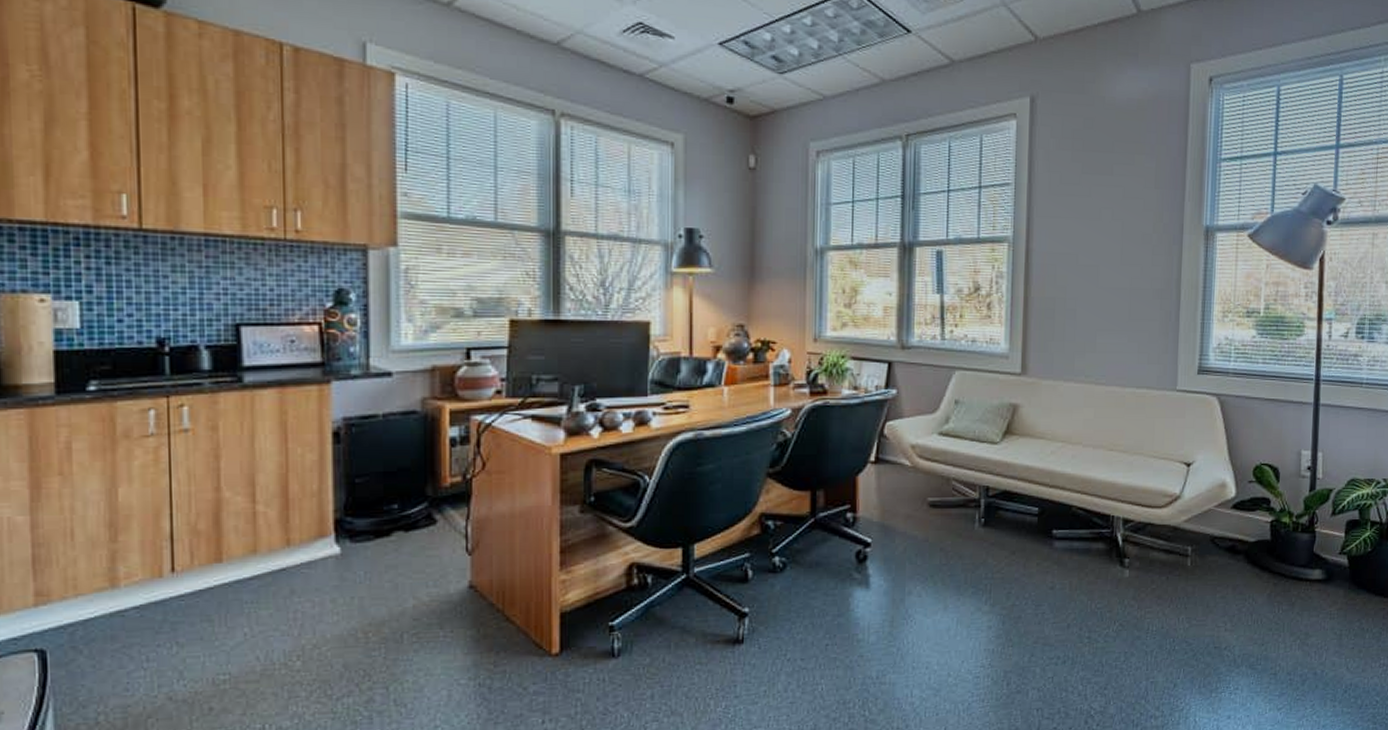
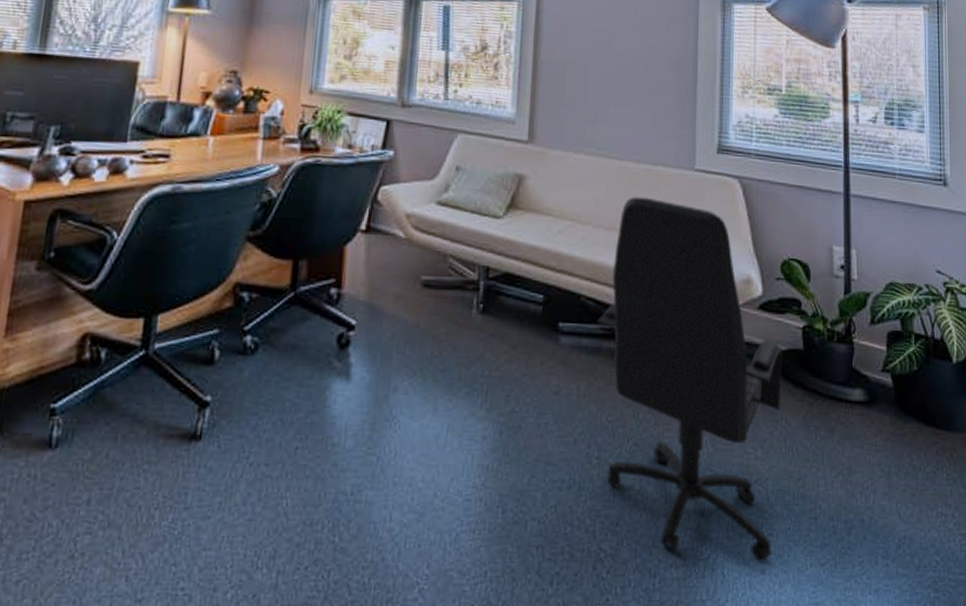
office chair: none [1087,417,1252,710] -> present [597,196,782,562]

